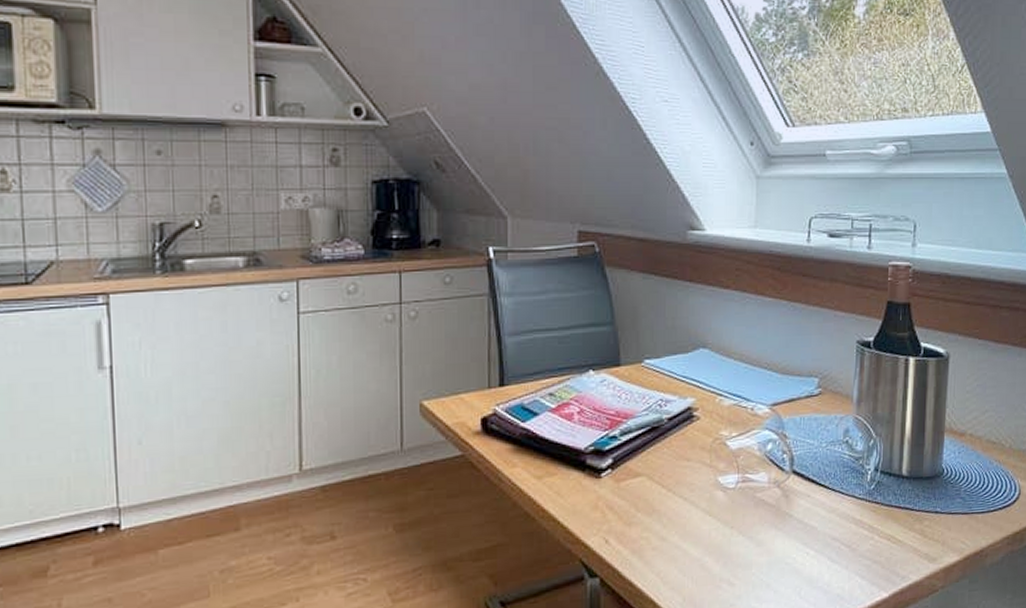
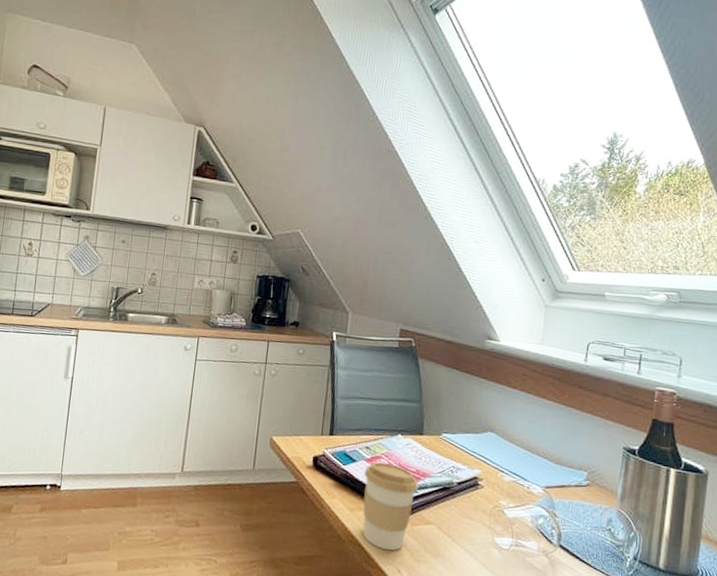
coffee cup: none [550,409,621,519] -> present [363,462,419,551]

